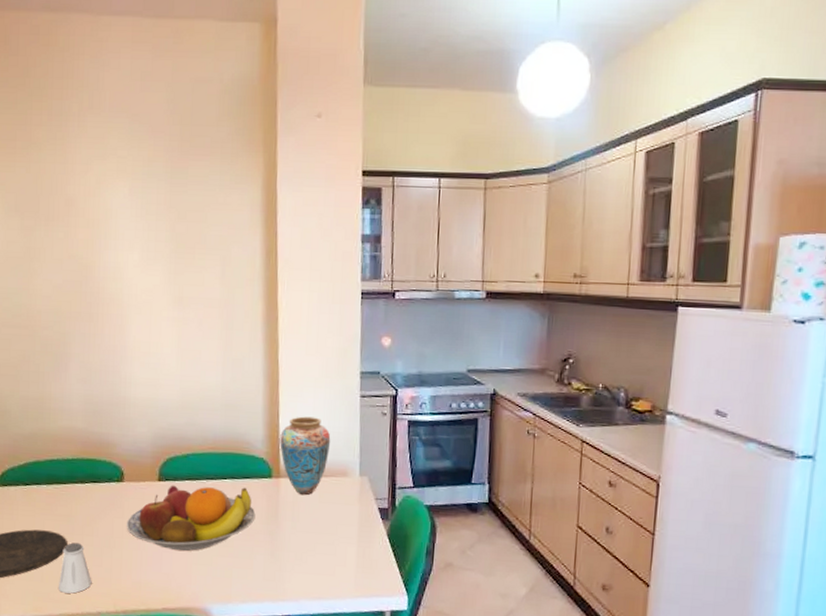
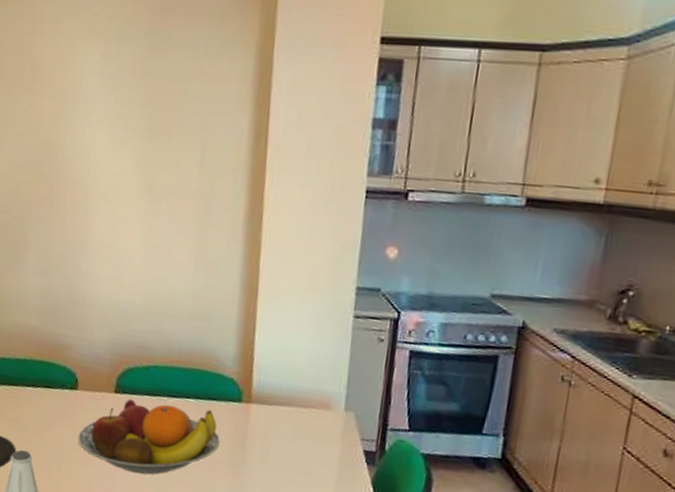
vase: present [280,416,331,496] -> none [253,334,314,427]

